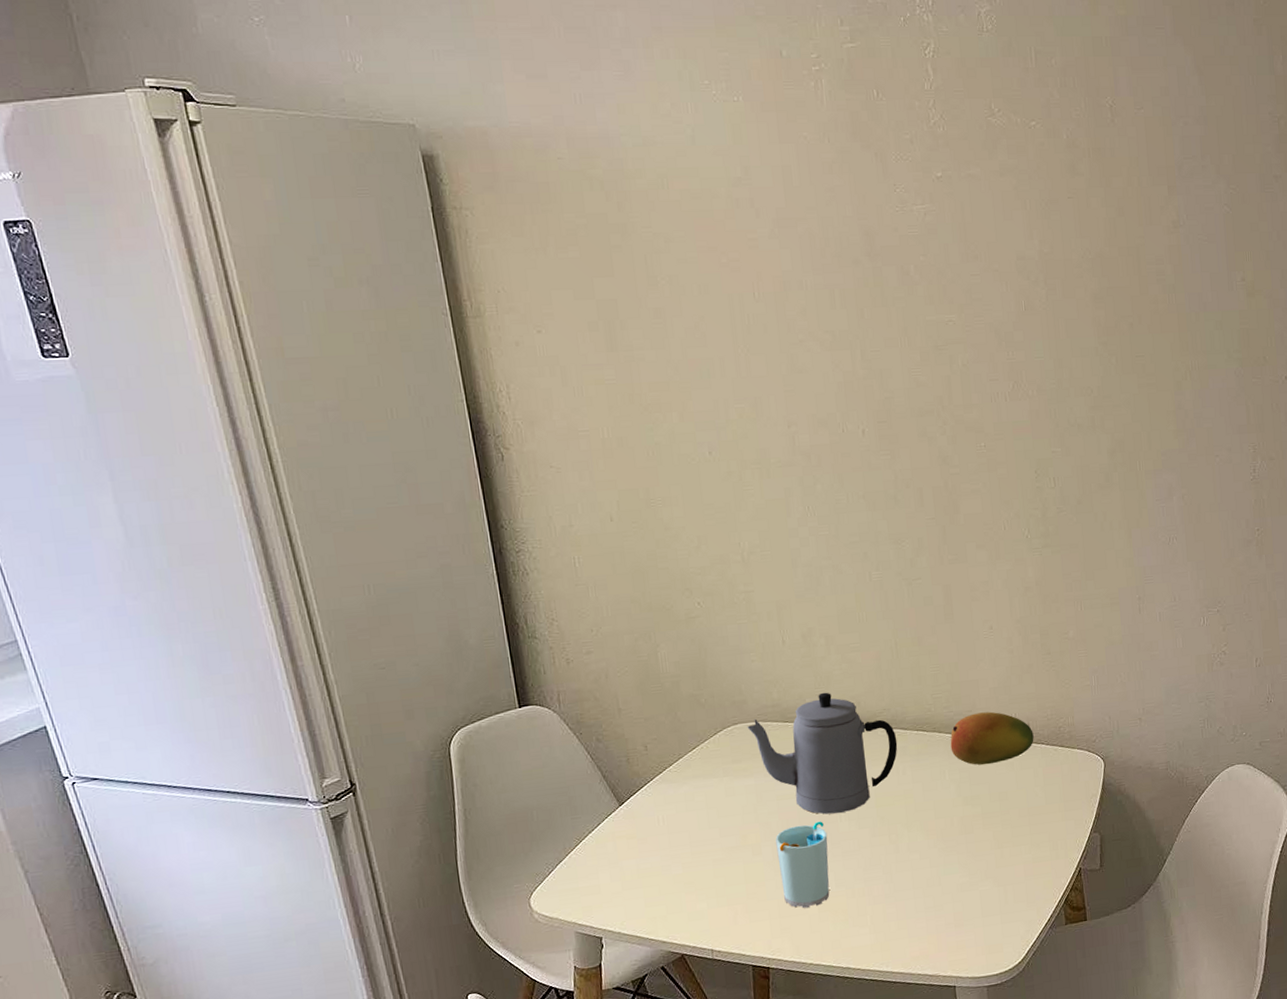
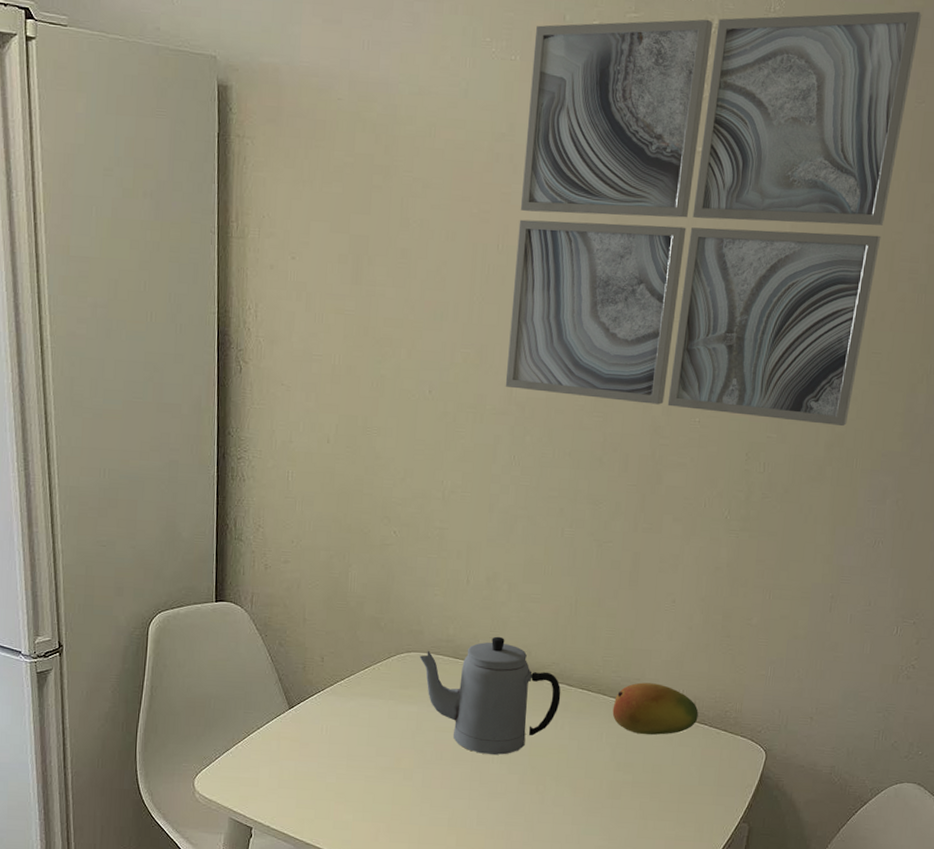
wall art: none [754,20,1127,438] -> present [505,11,922,426]
cup: present [775,821,830,908] -> none [426,758,478,839]

